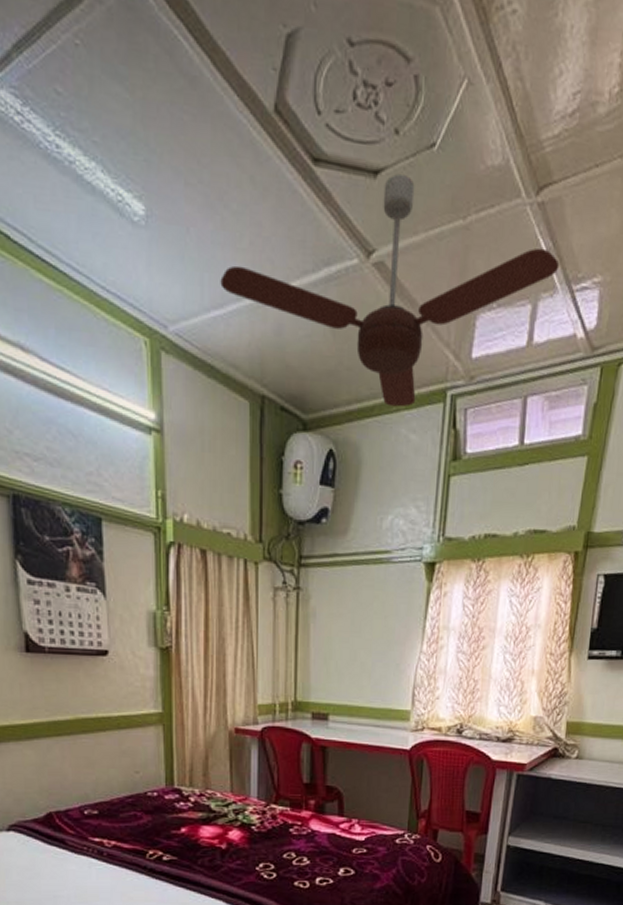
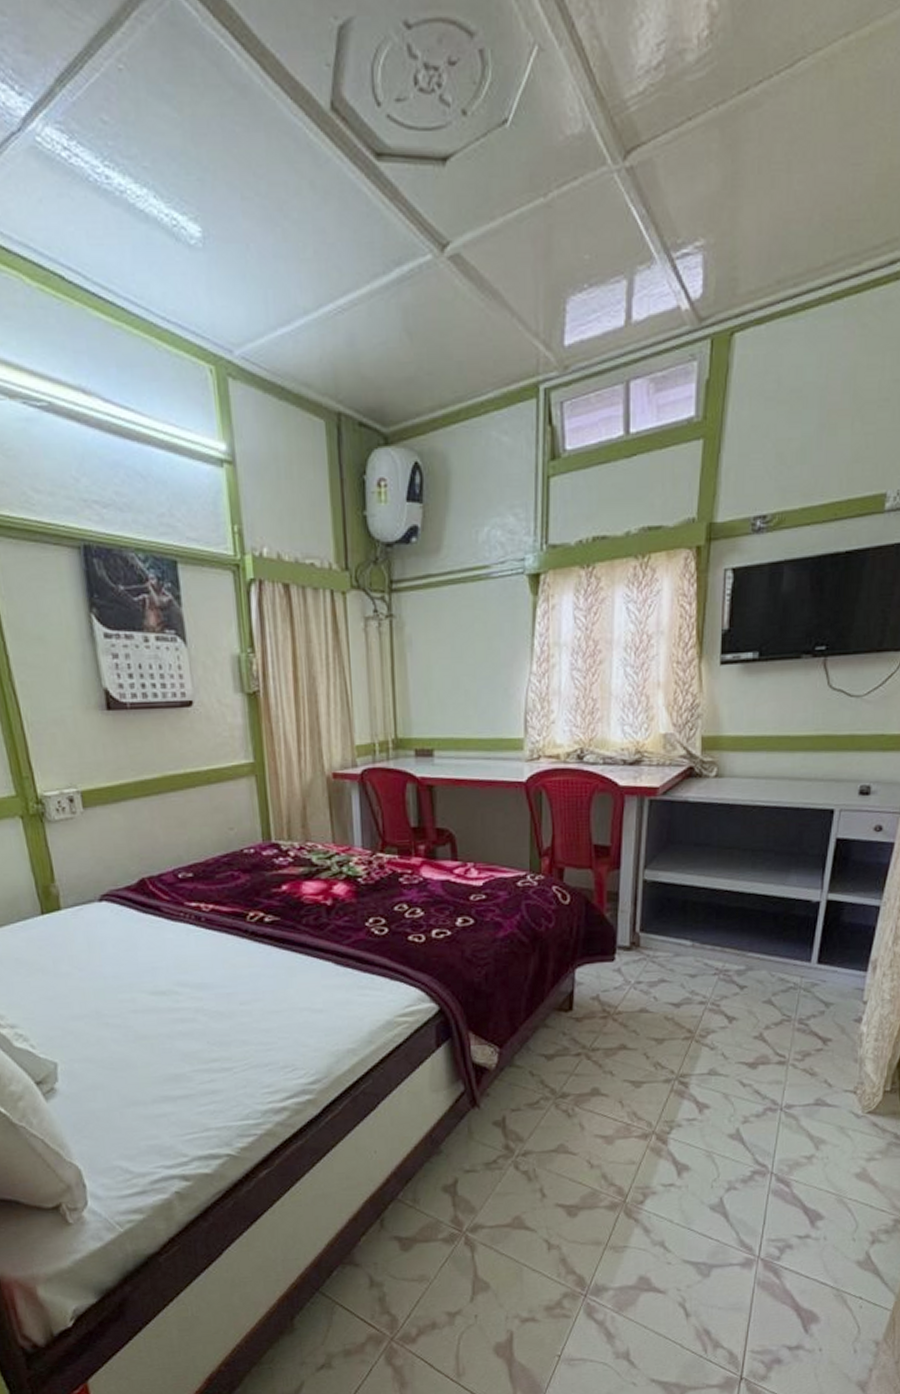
ceiling fan: present [220,174,560,407] -> none [285,158,655,409]

